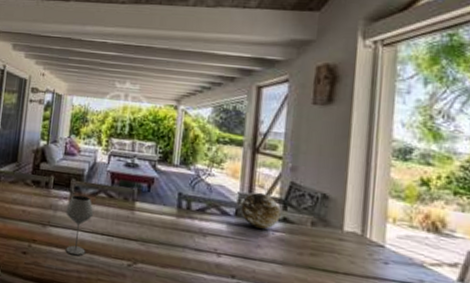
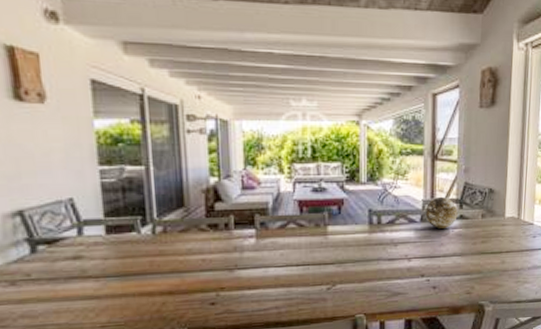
wineglass: present [65,195,93,256] -> none [254,230,284,293]

